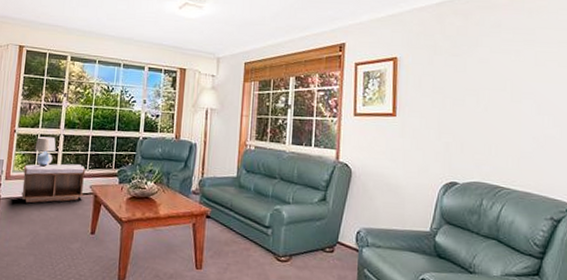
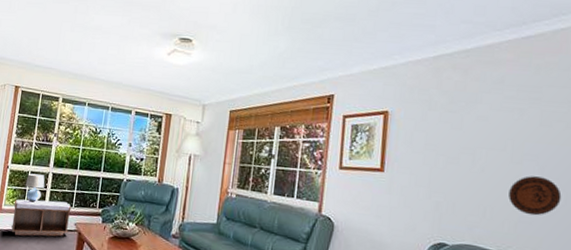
decorative plate: none [511,113,557,151] -> present [508,176,562,216]

